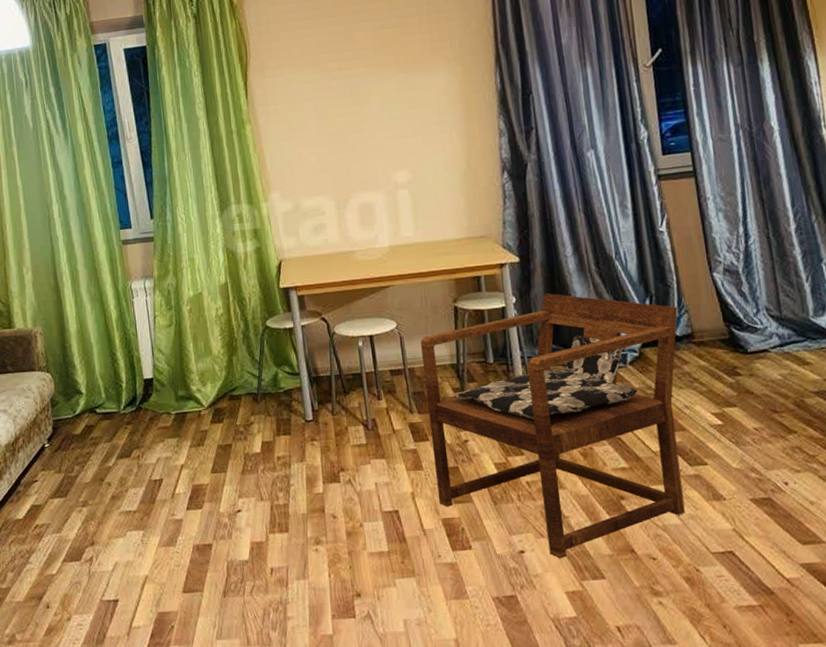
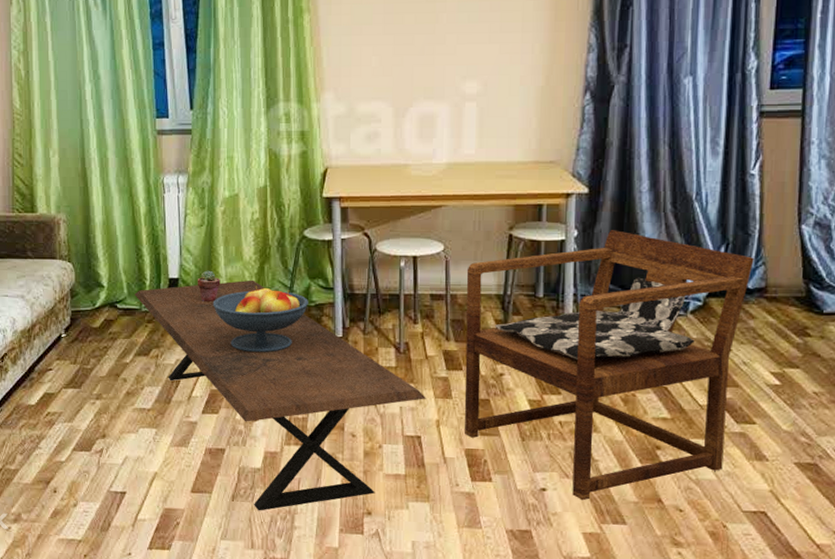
coffee table: none [112,372,399,605] -> present [134,280,426,511]
potted succulent: none [170,367,193,399] -> present [197,270,221,303]
fruit bowl: none [187,378,278,444] -> present [212,286,308,353]

